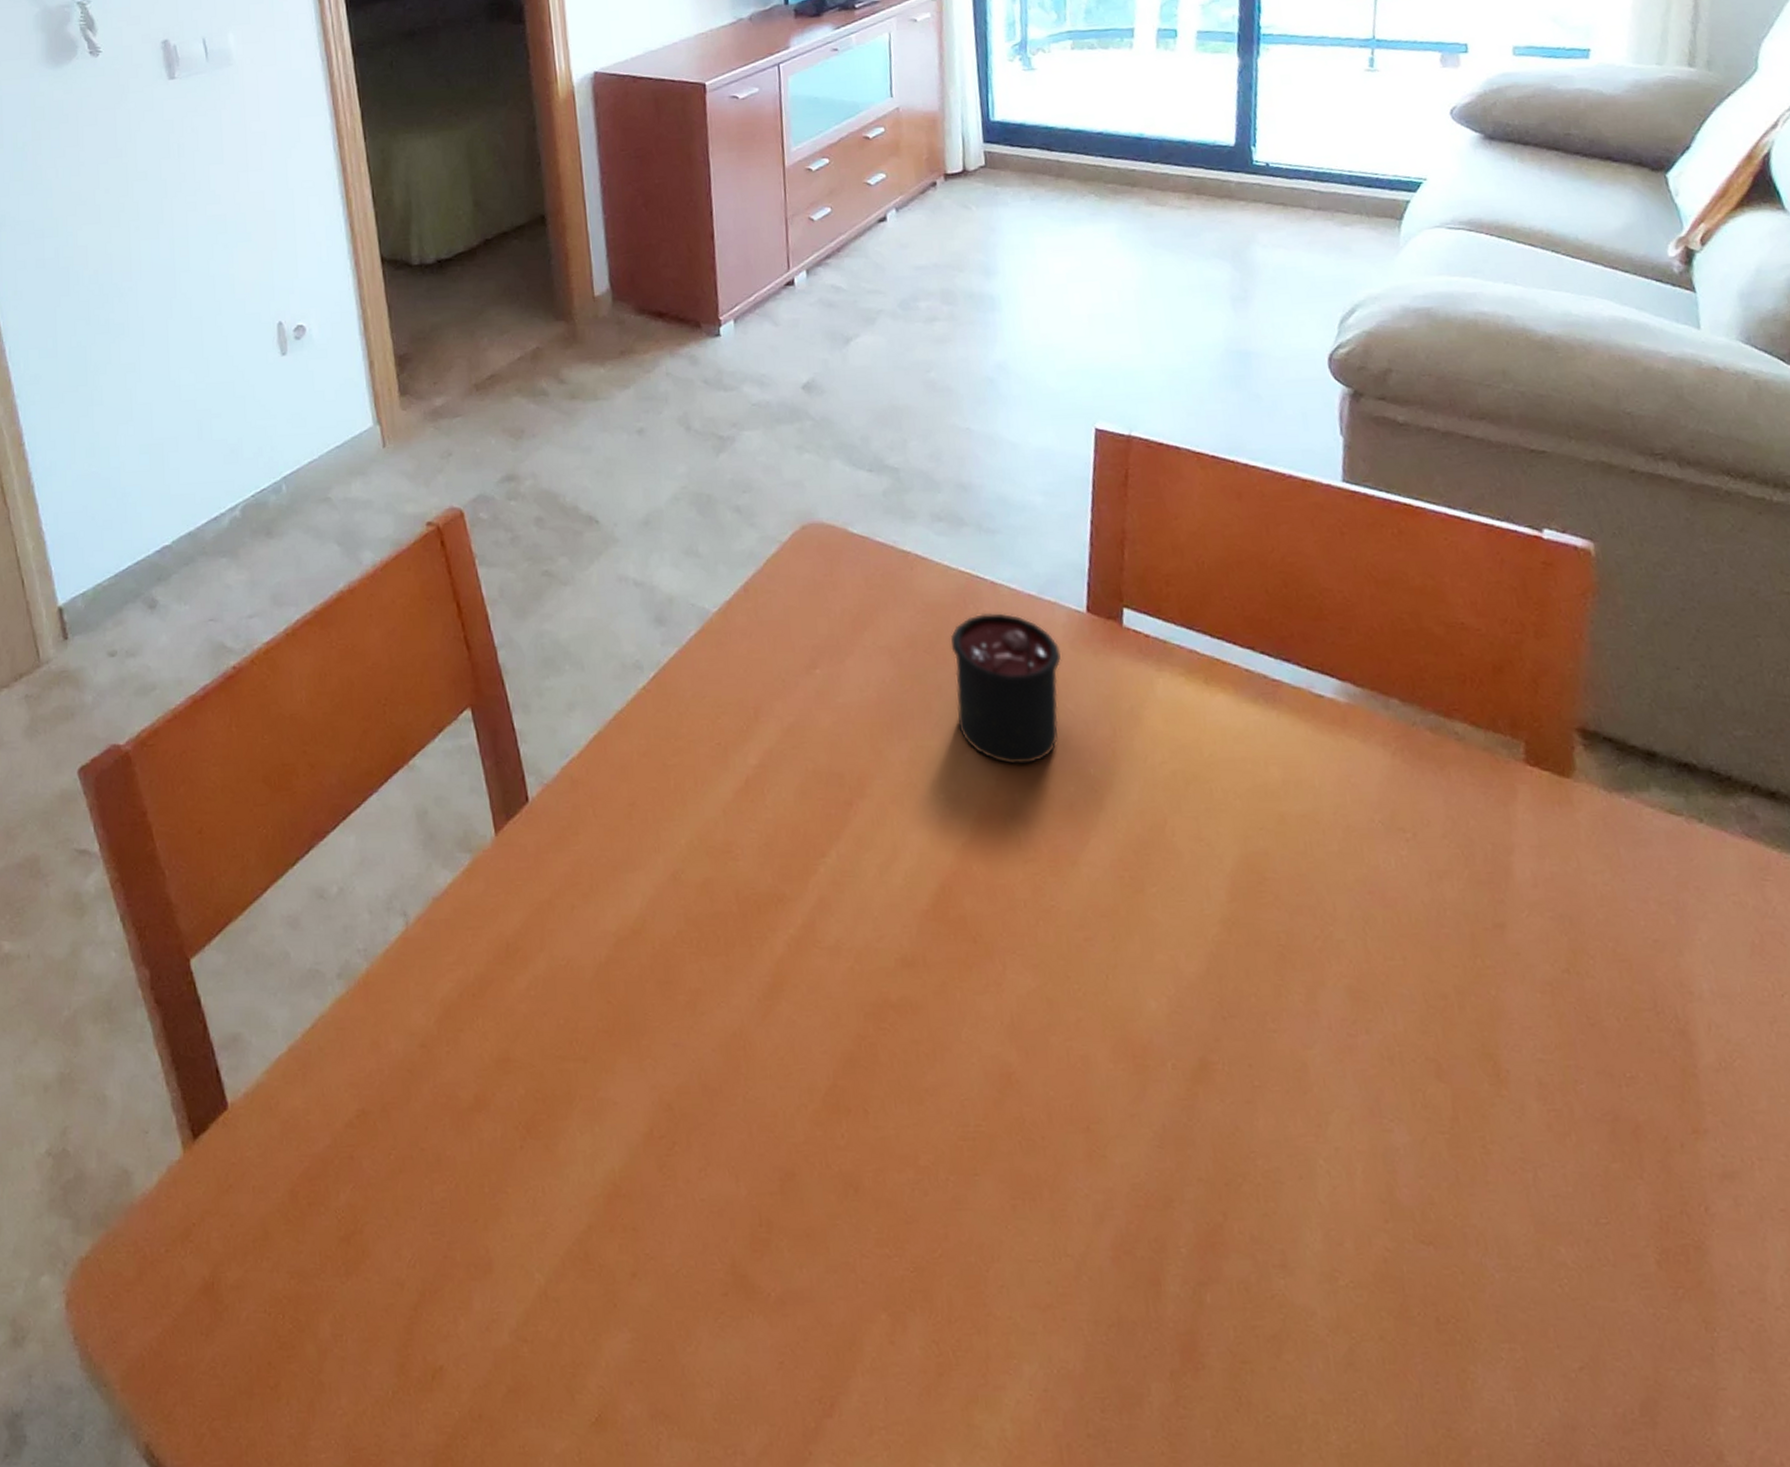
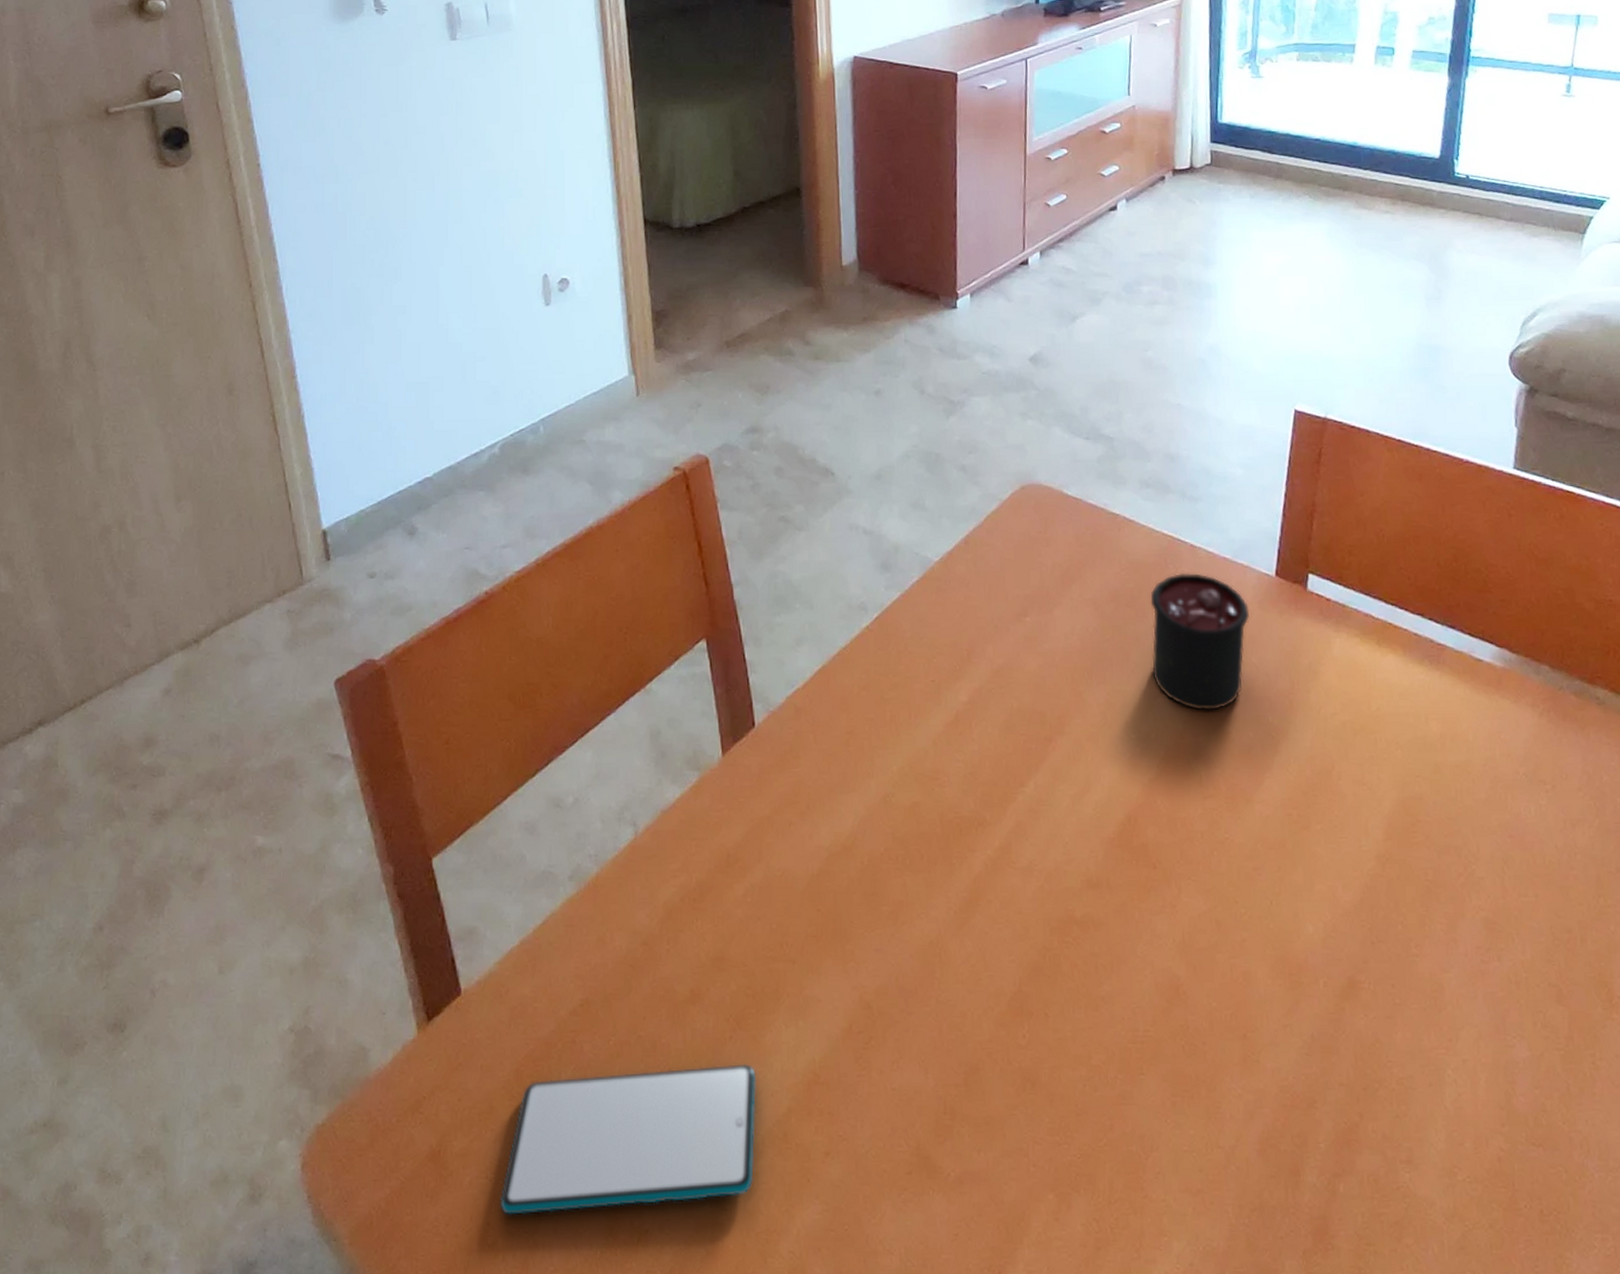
smartphone: none [280,1177,555,1353] -> present [500,1064,757,1215]

